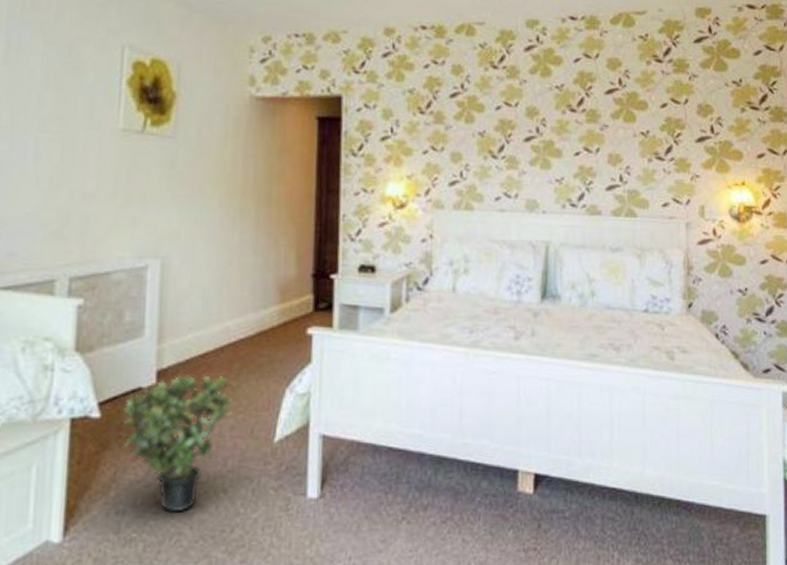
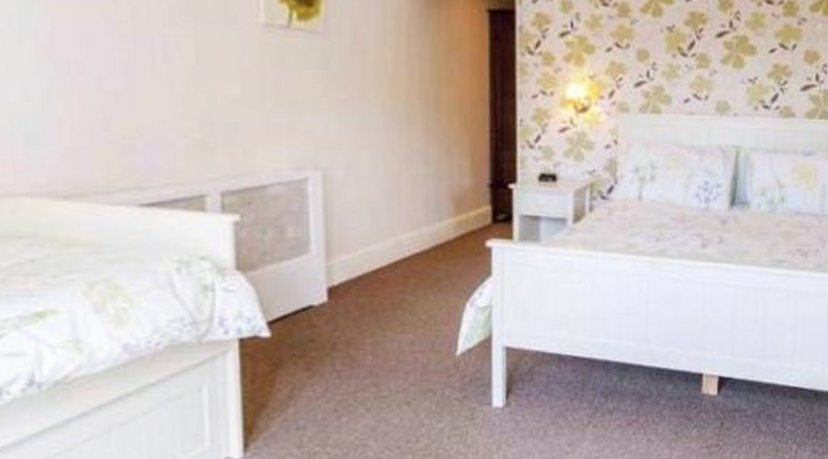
potted plant: present [122,375,233,513] -> none [293,291,411,427]

